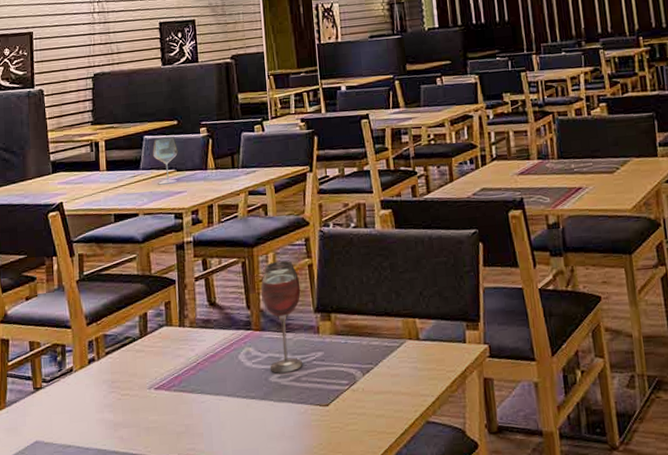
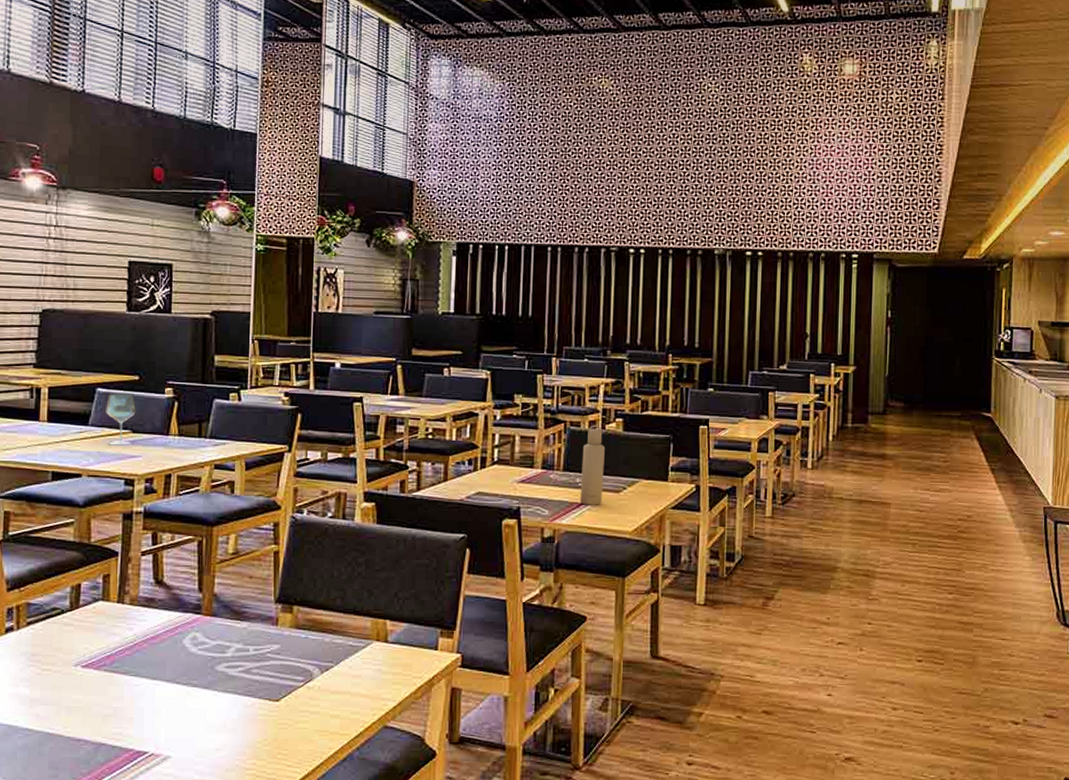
wineglass: present [261,260,303,373] -> none [217,544,263,663]
bottle: none [572,112,599,189] -> present [579,424,605,505]

